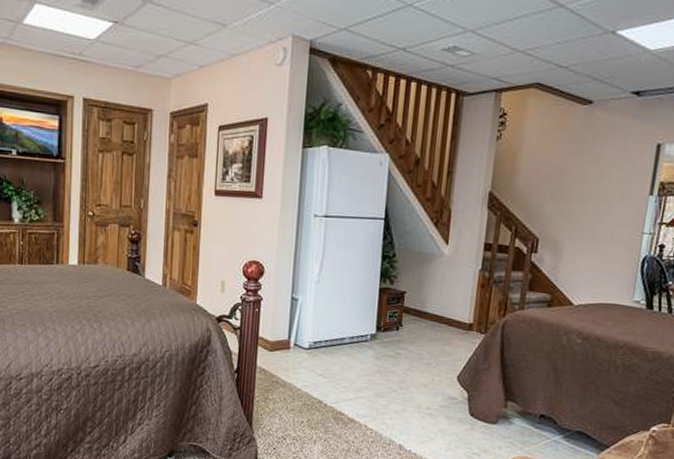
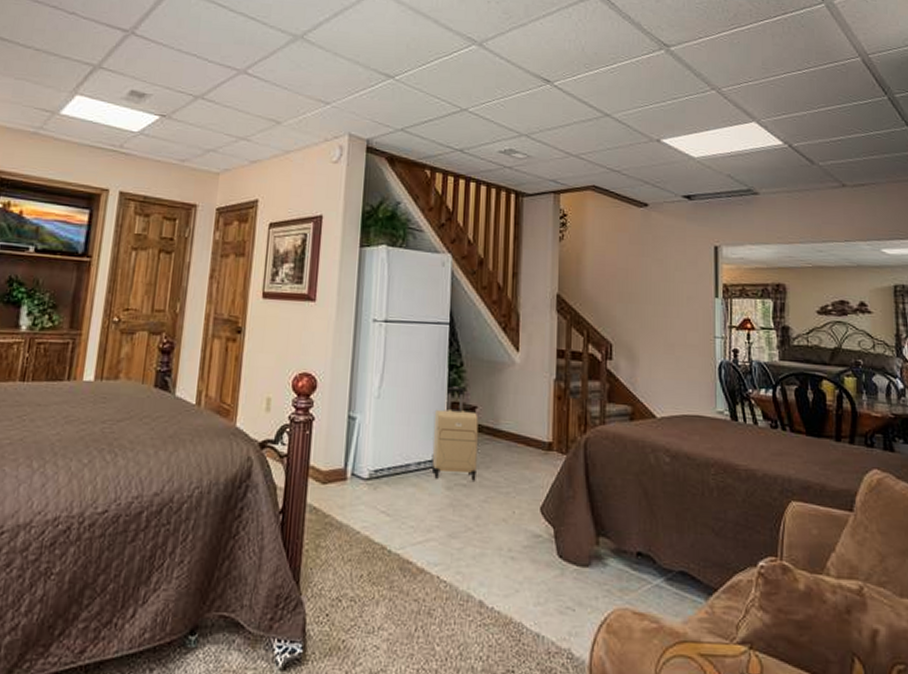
suitcase: none [363,274,407,353] -> present [431,386,478,481]

